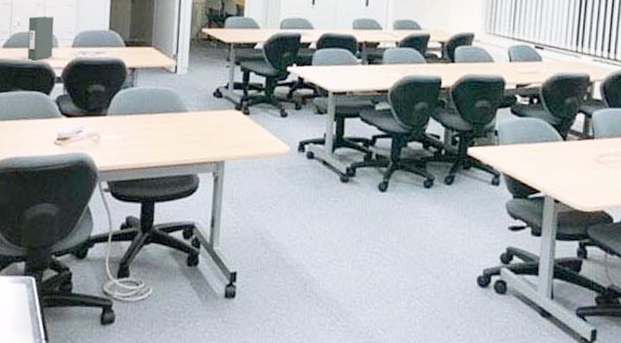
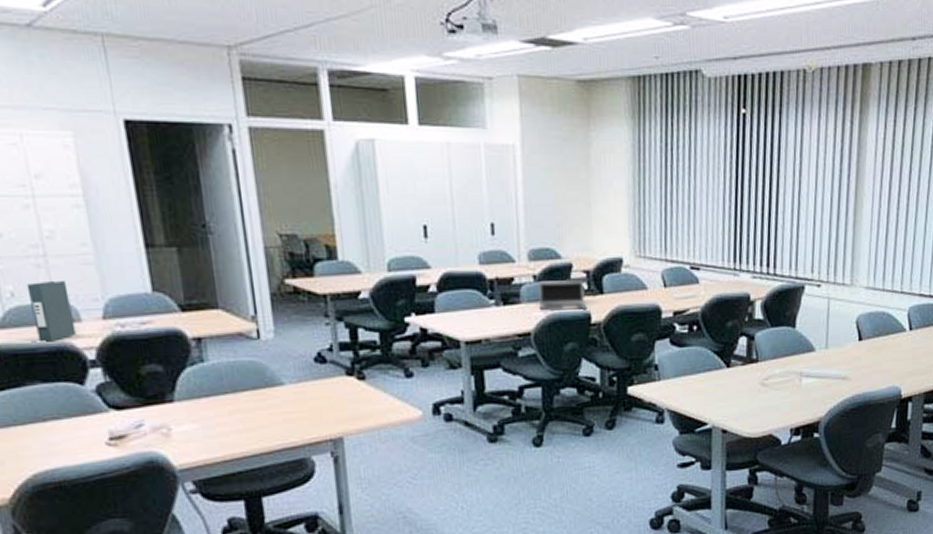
laptop: none [397,47,439,75] -> present [537,279,587,312]

